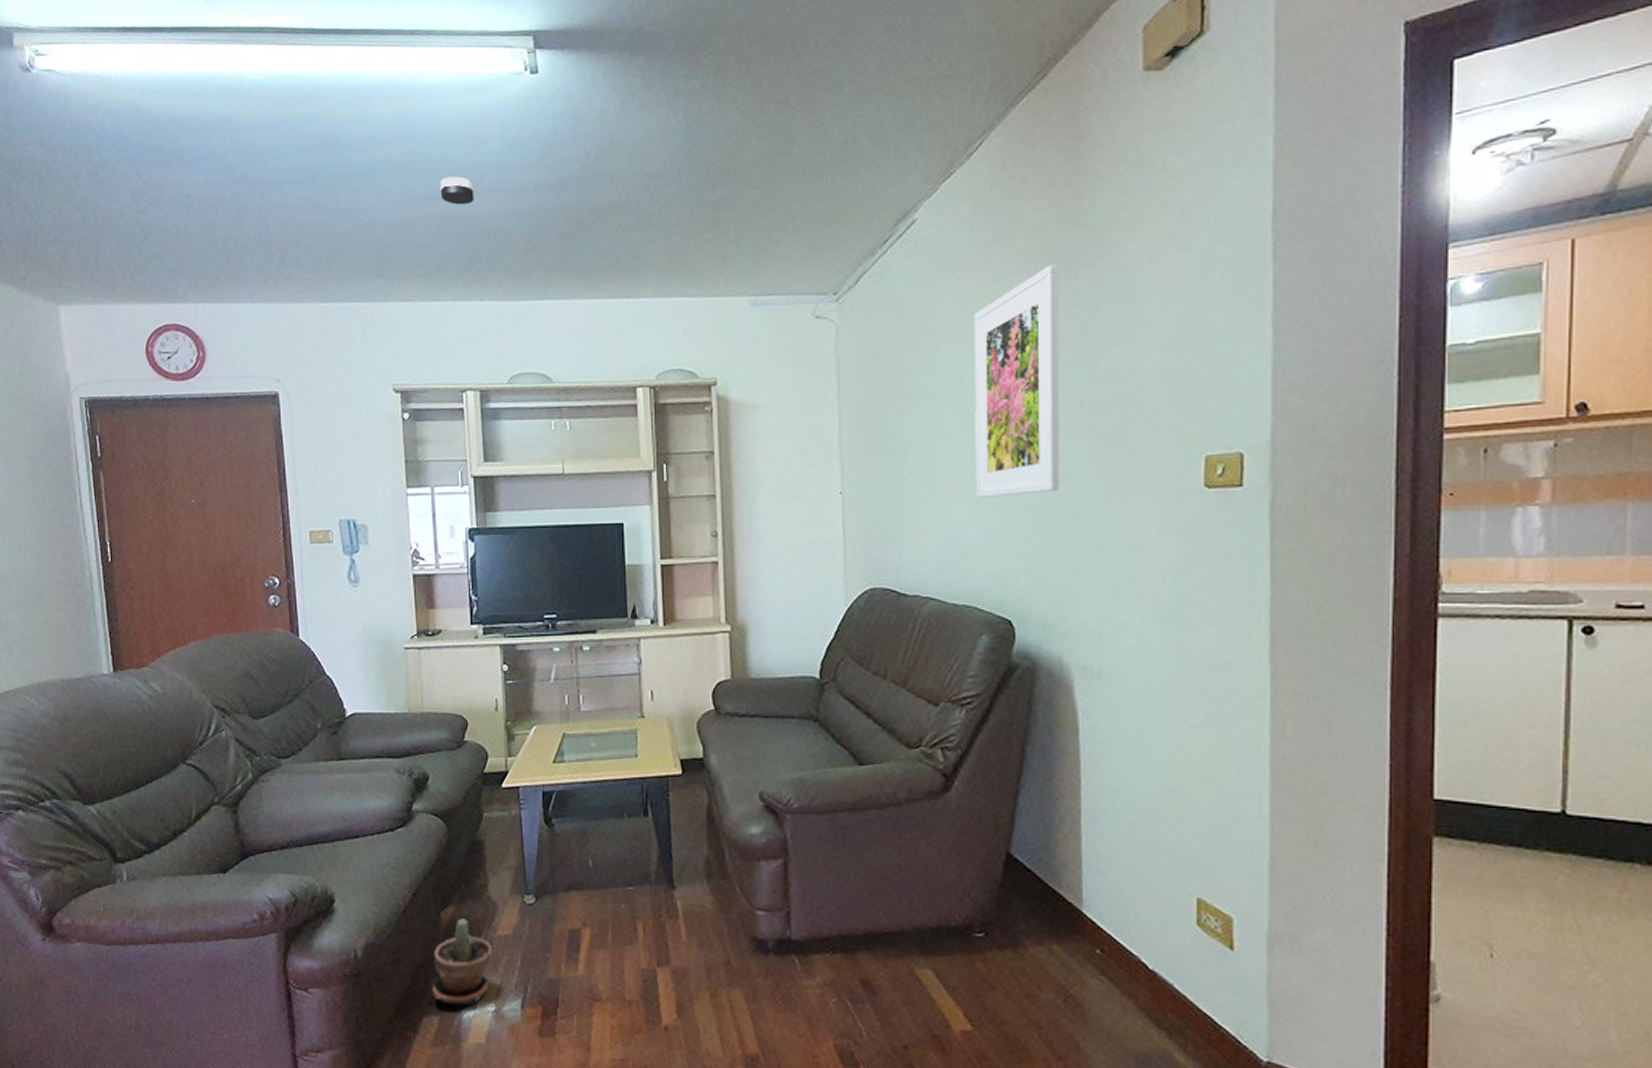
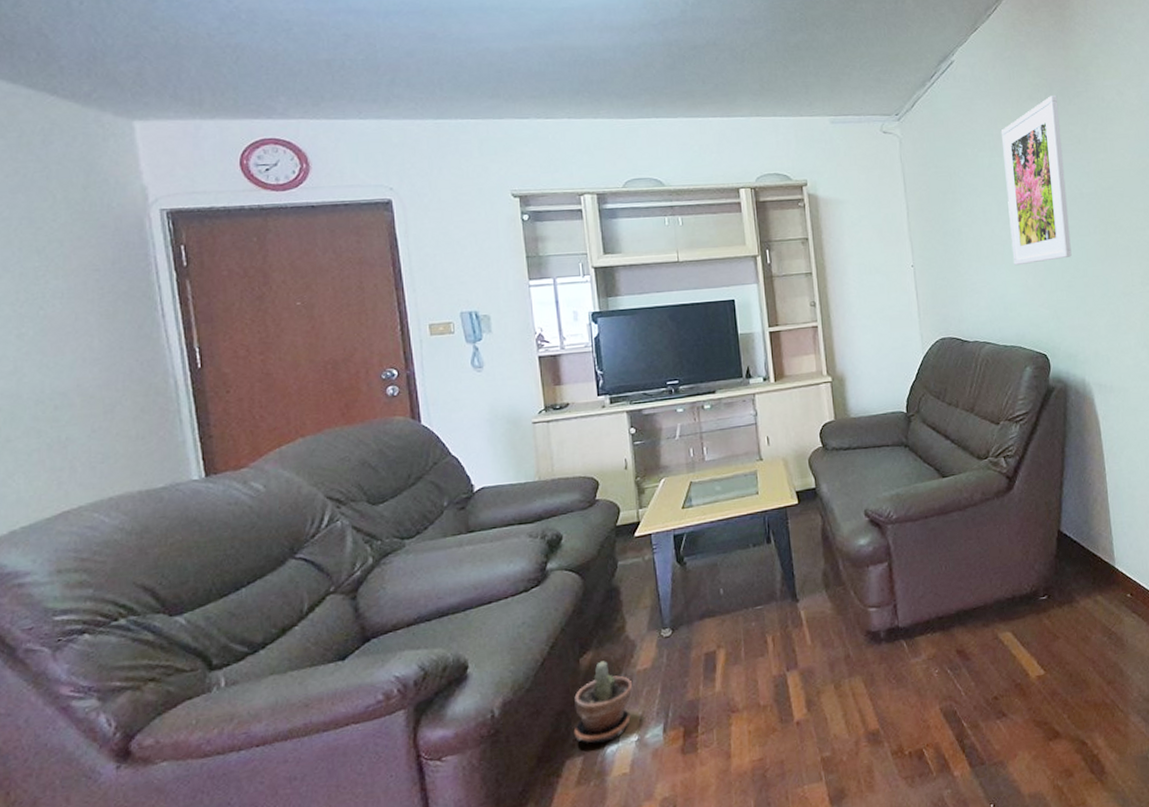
smoke detector: present [440,176,474,205] -> none [550,15,584,39]

